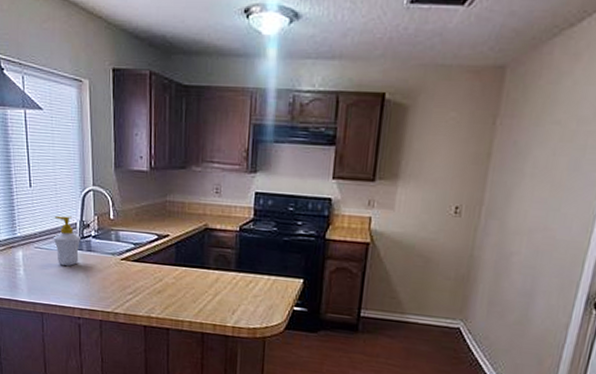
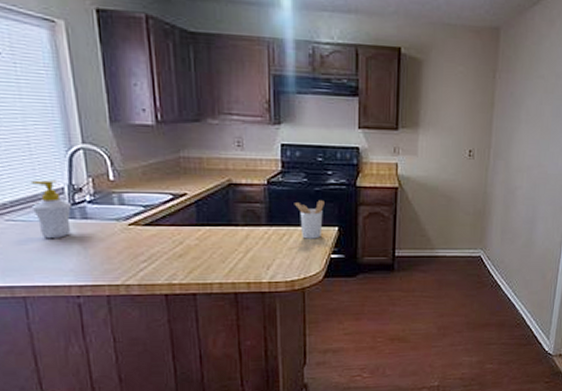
utensil holder: none [262,250,292,290] -> present [294,200,324,239]

